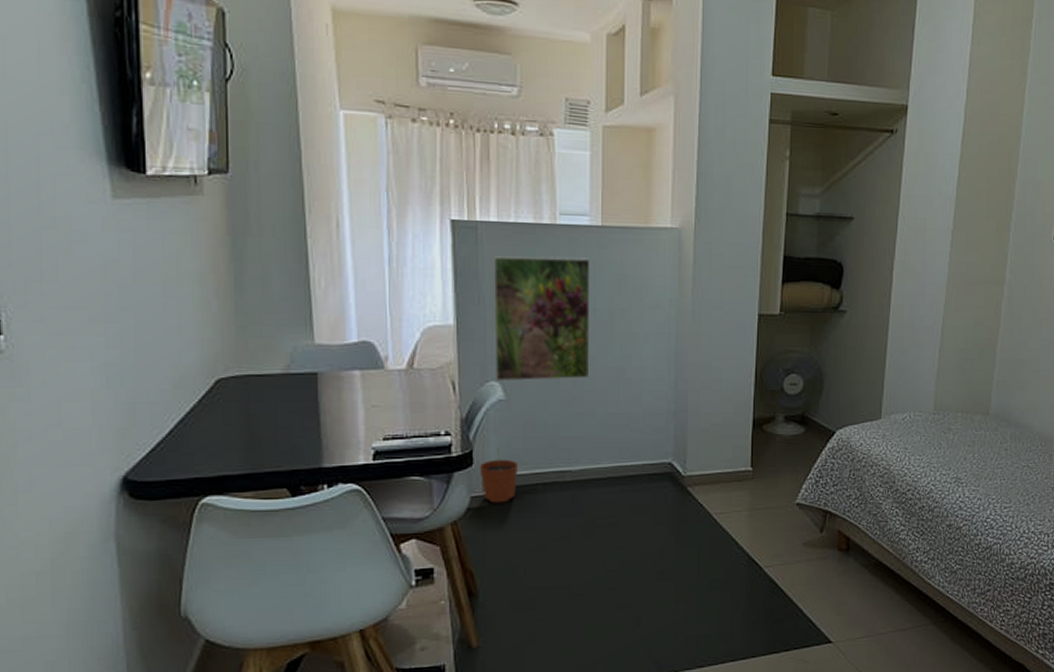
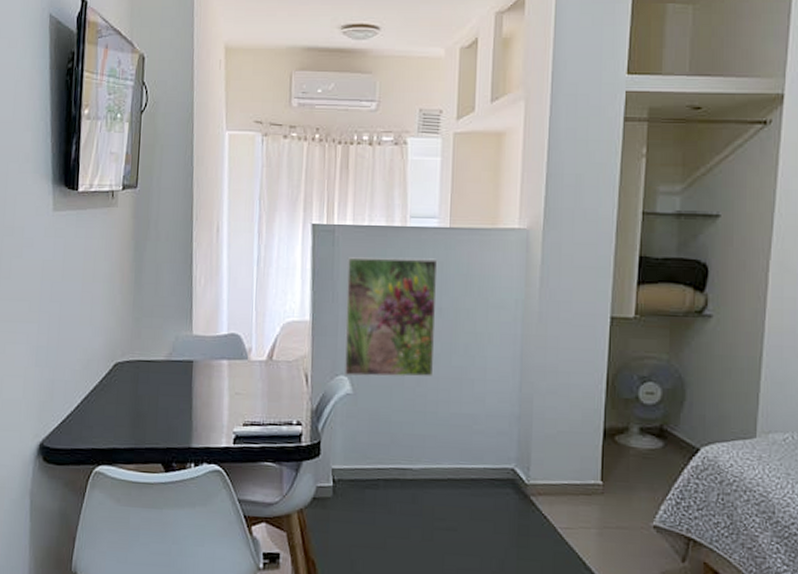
plant pot: present [479,449,519,503] -> none [325,441,362,495]

